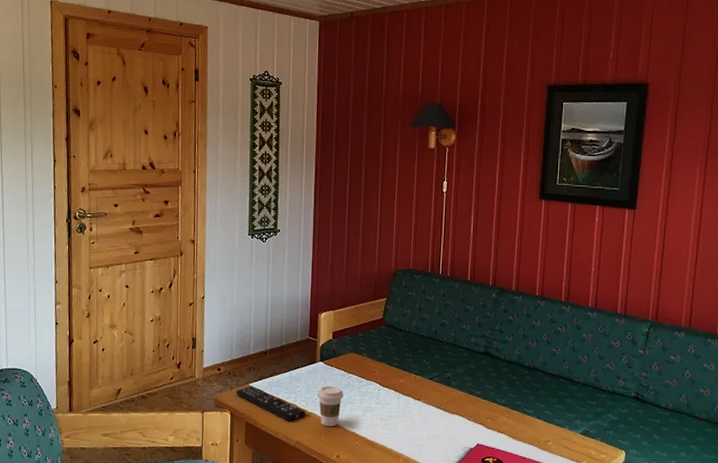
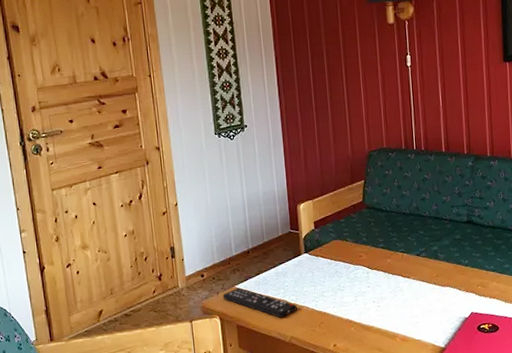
coffee cup: present [317,385,344,427] -> none [305,275,333,318]

